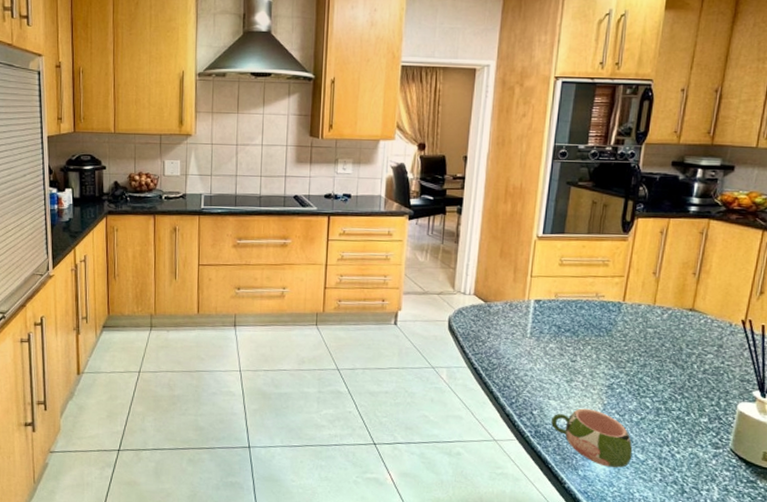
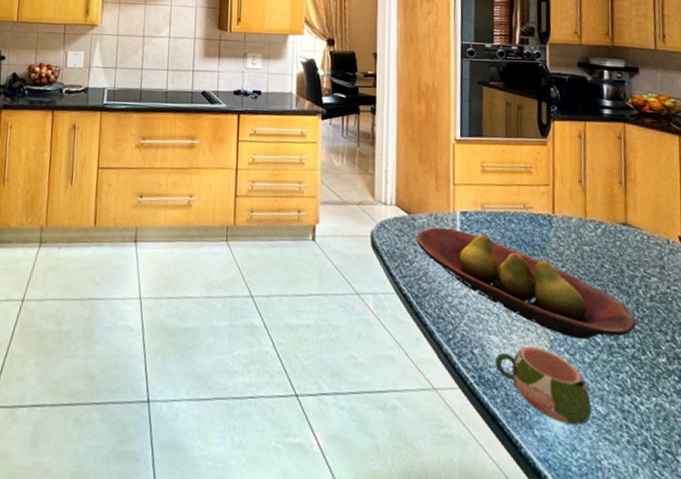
fruit bowl: none [491,313,687,404] -> present [417,227,637,340]

